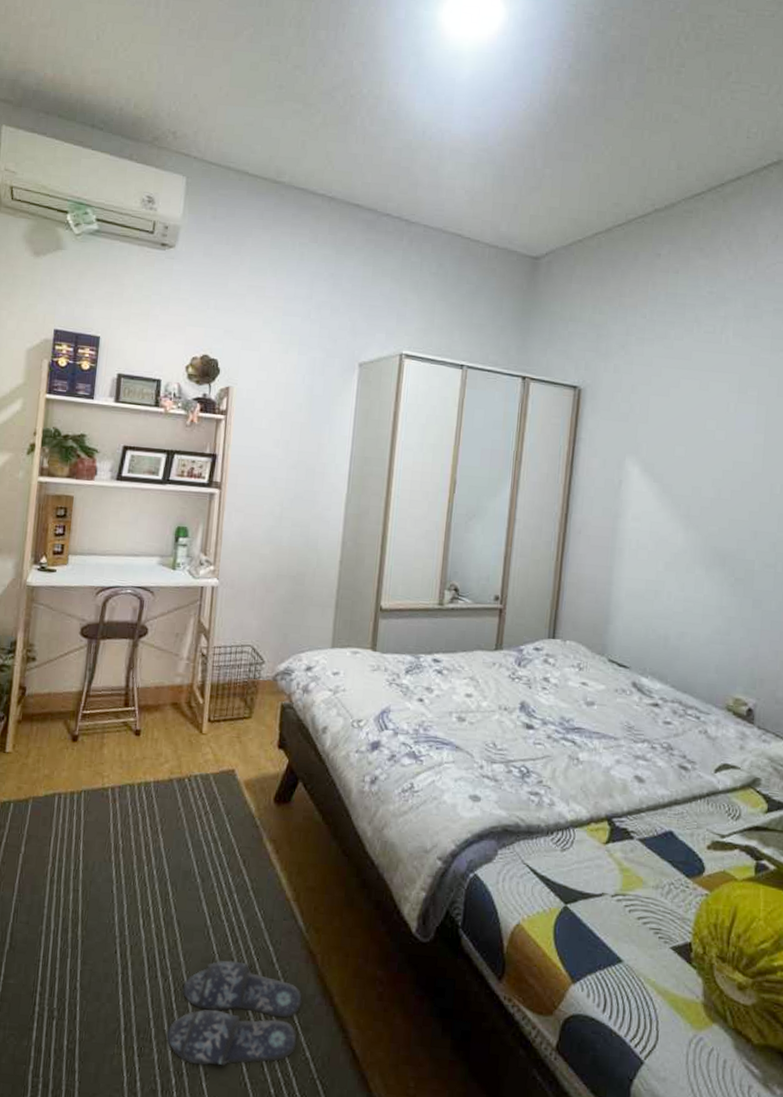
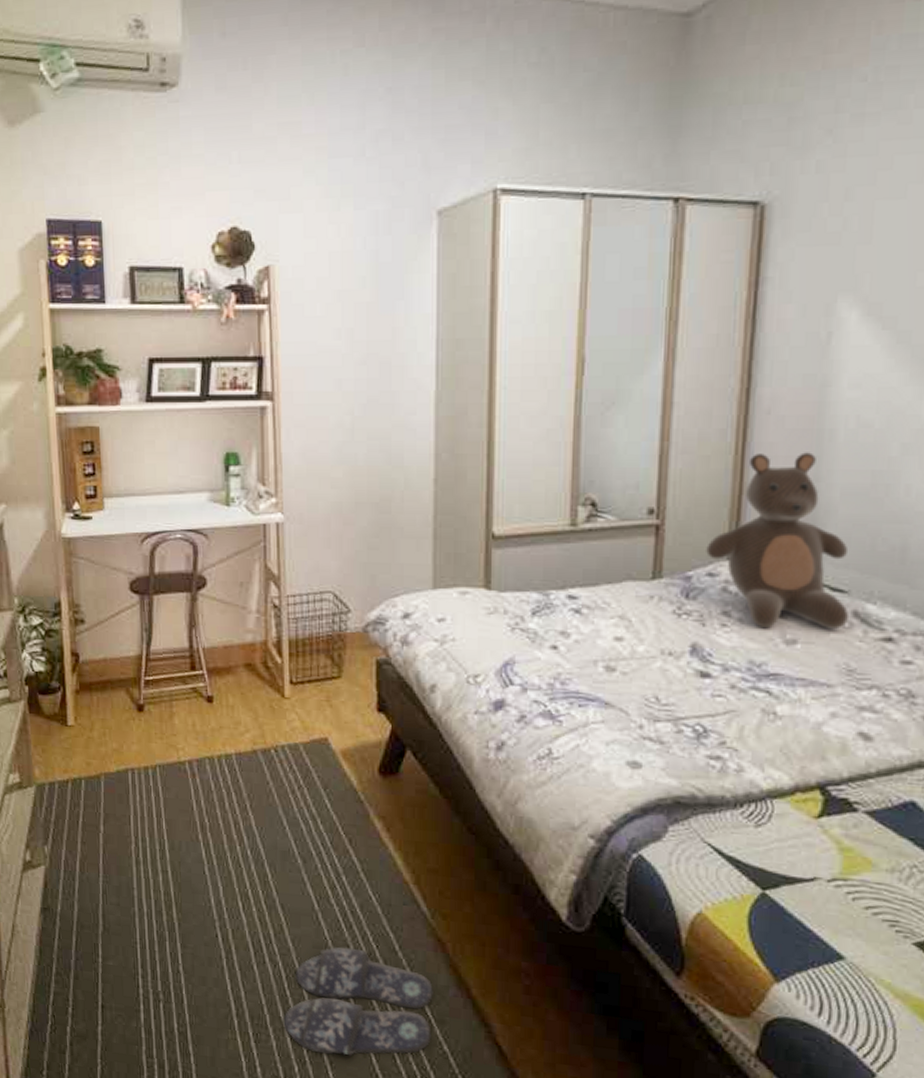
teddy bear: none [534,561,630,695] -> present [706,452,850,629]

